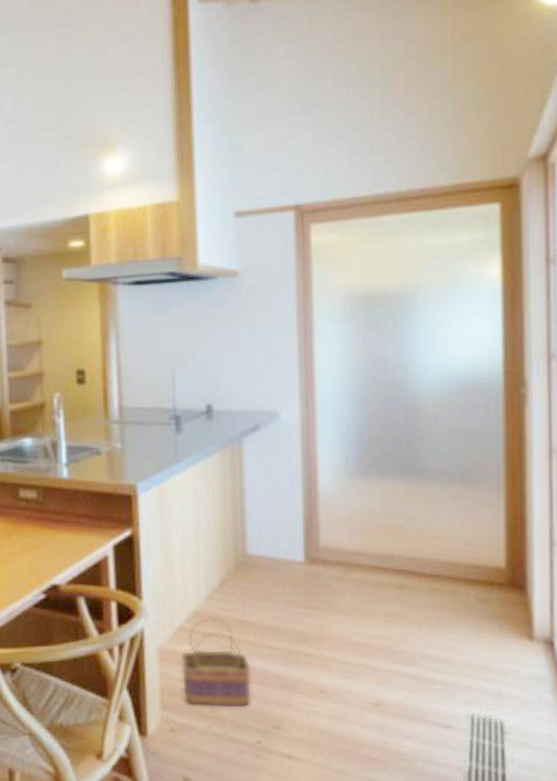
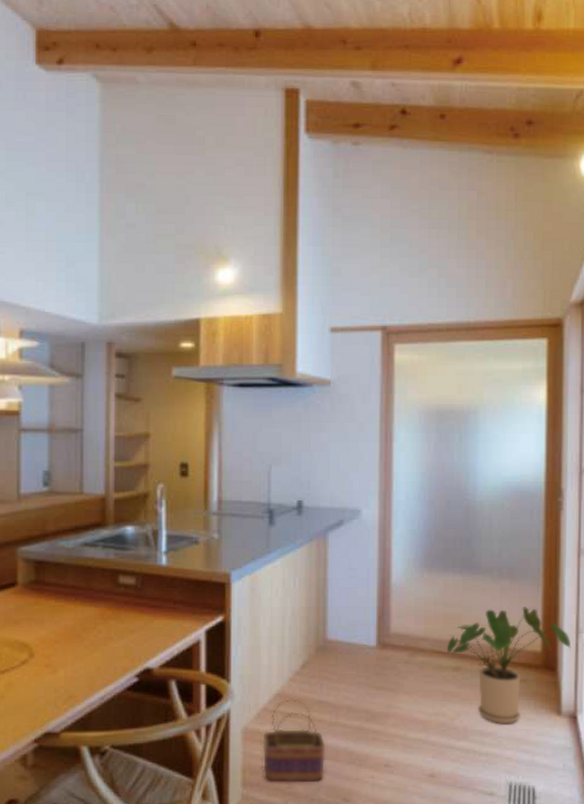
house plant: none [388,516,545,649] -> present [447,607,572,724]

